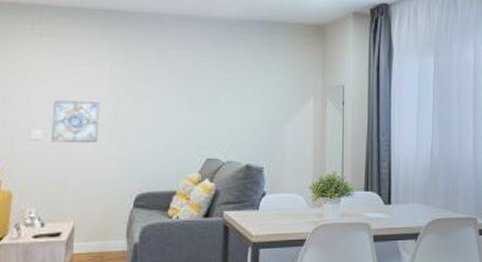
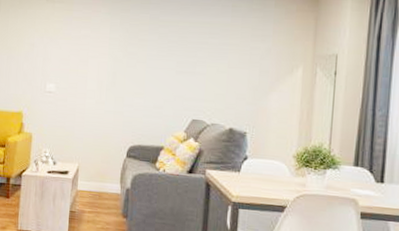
wall art: present [50,100,100,143] -> none [61,59,100,98]

